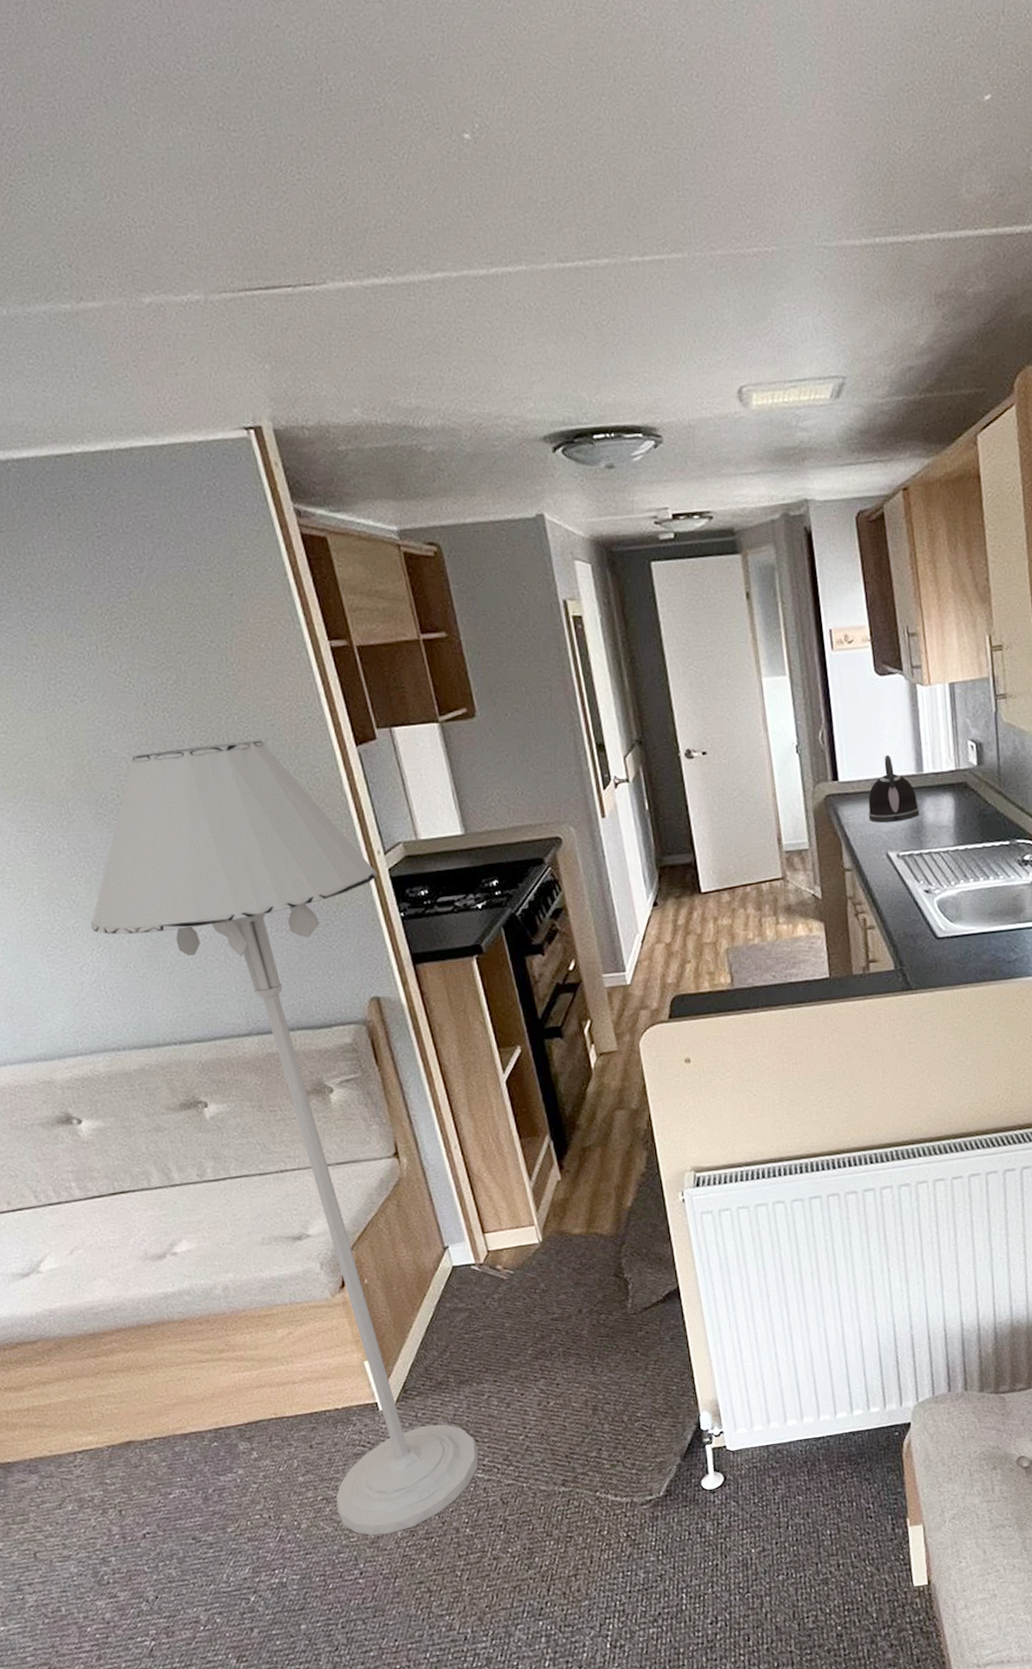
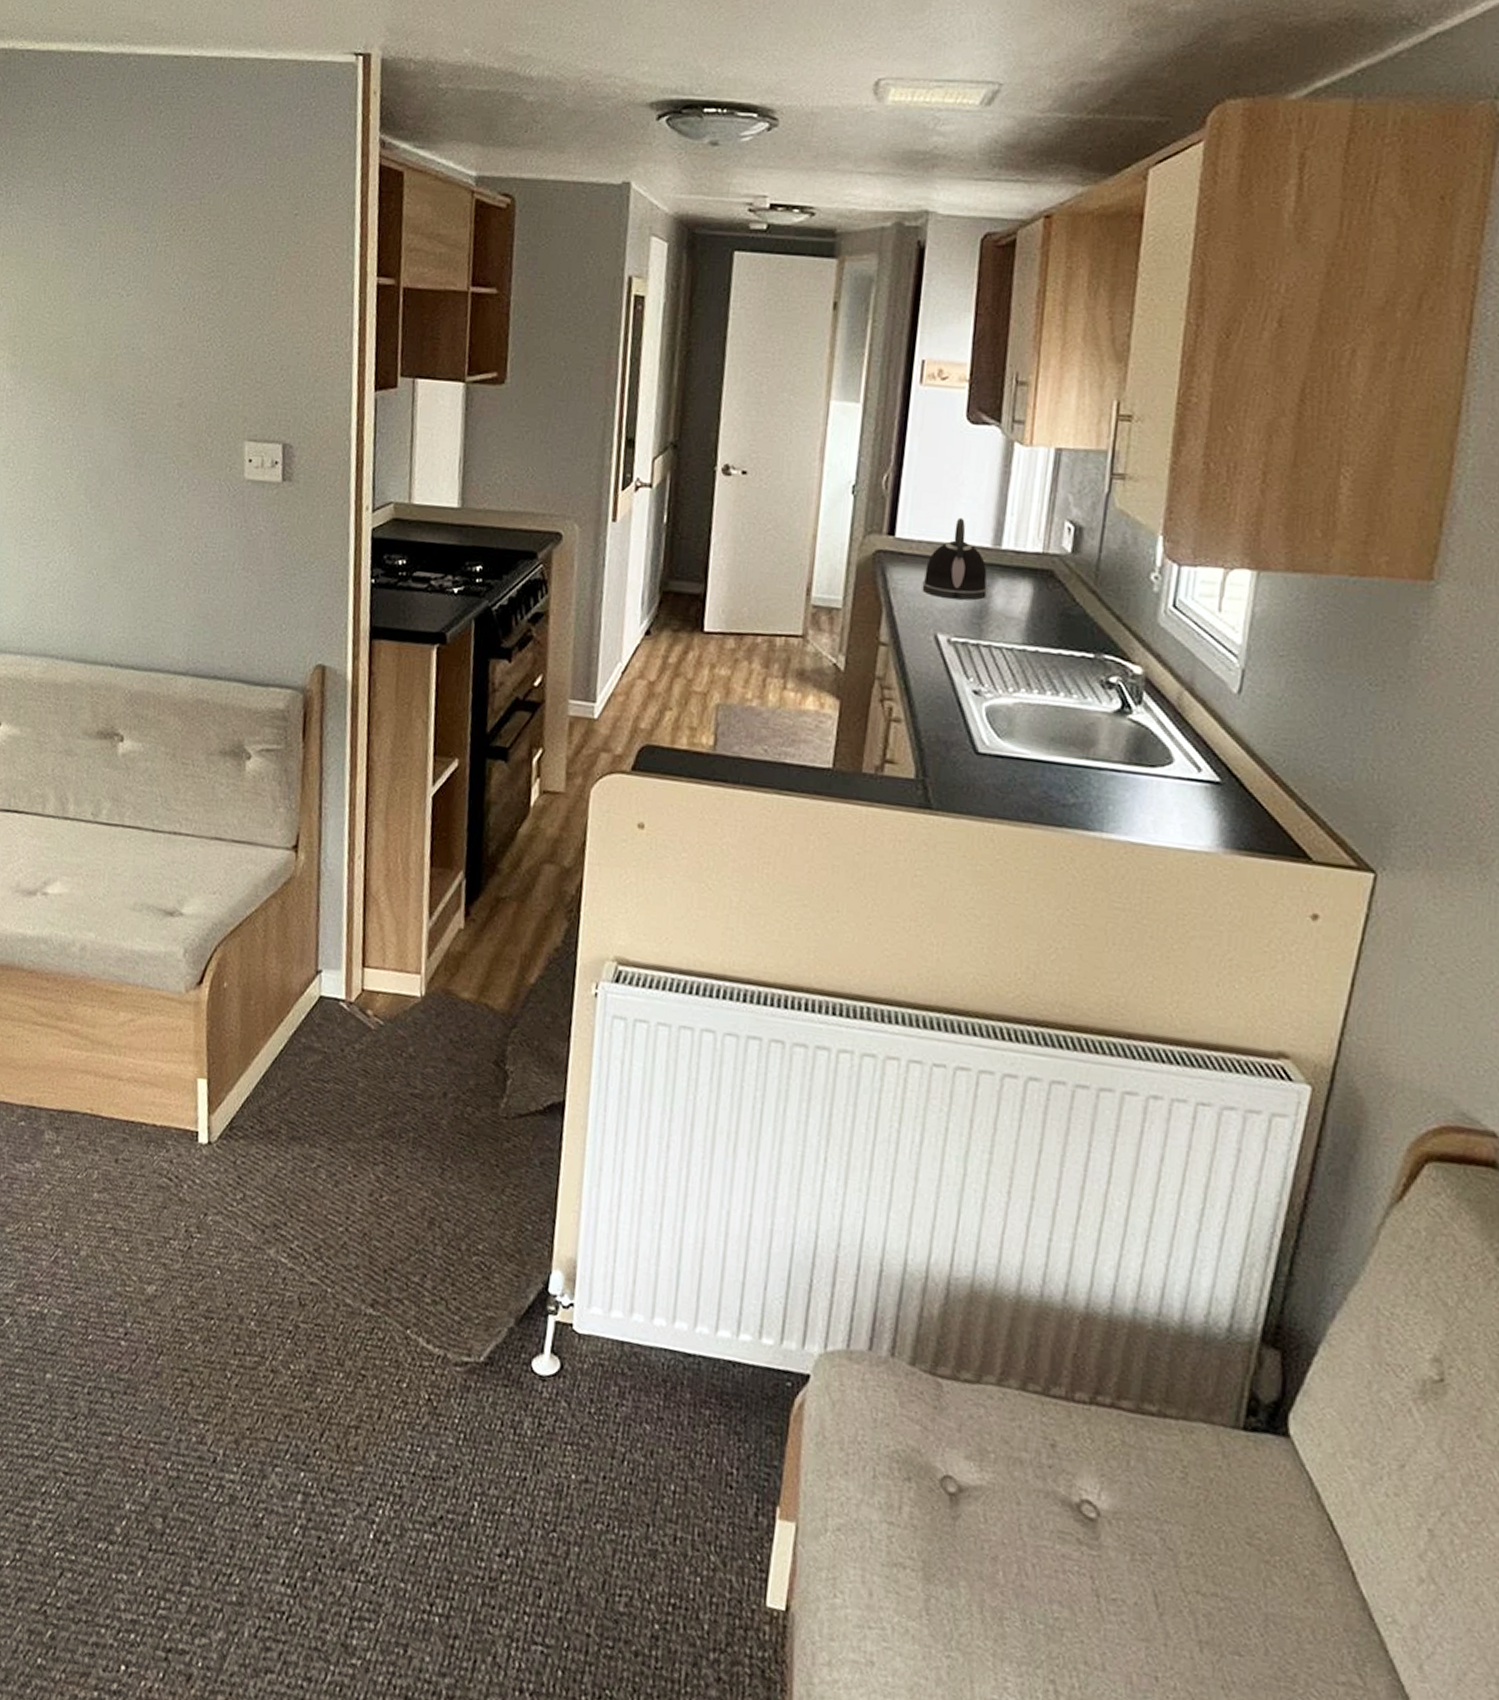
floor lamp: present [90,740,479,1536] -> none [68,358,360,1298]

